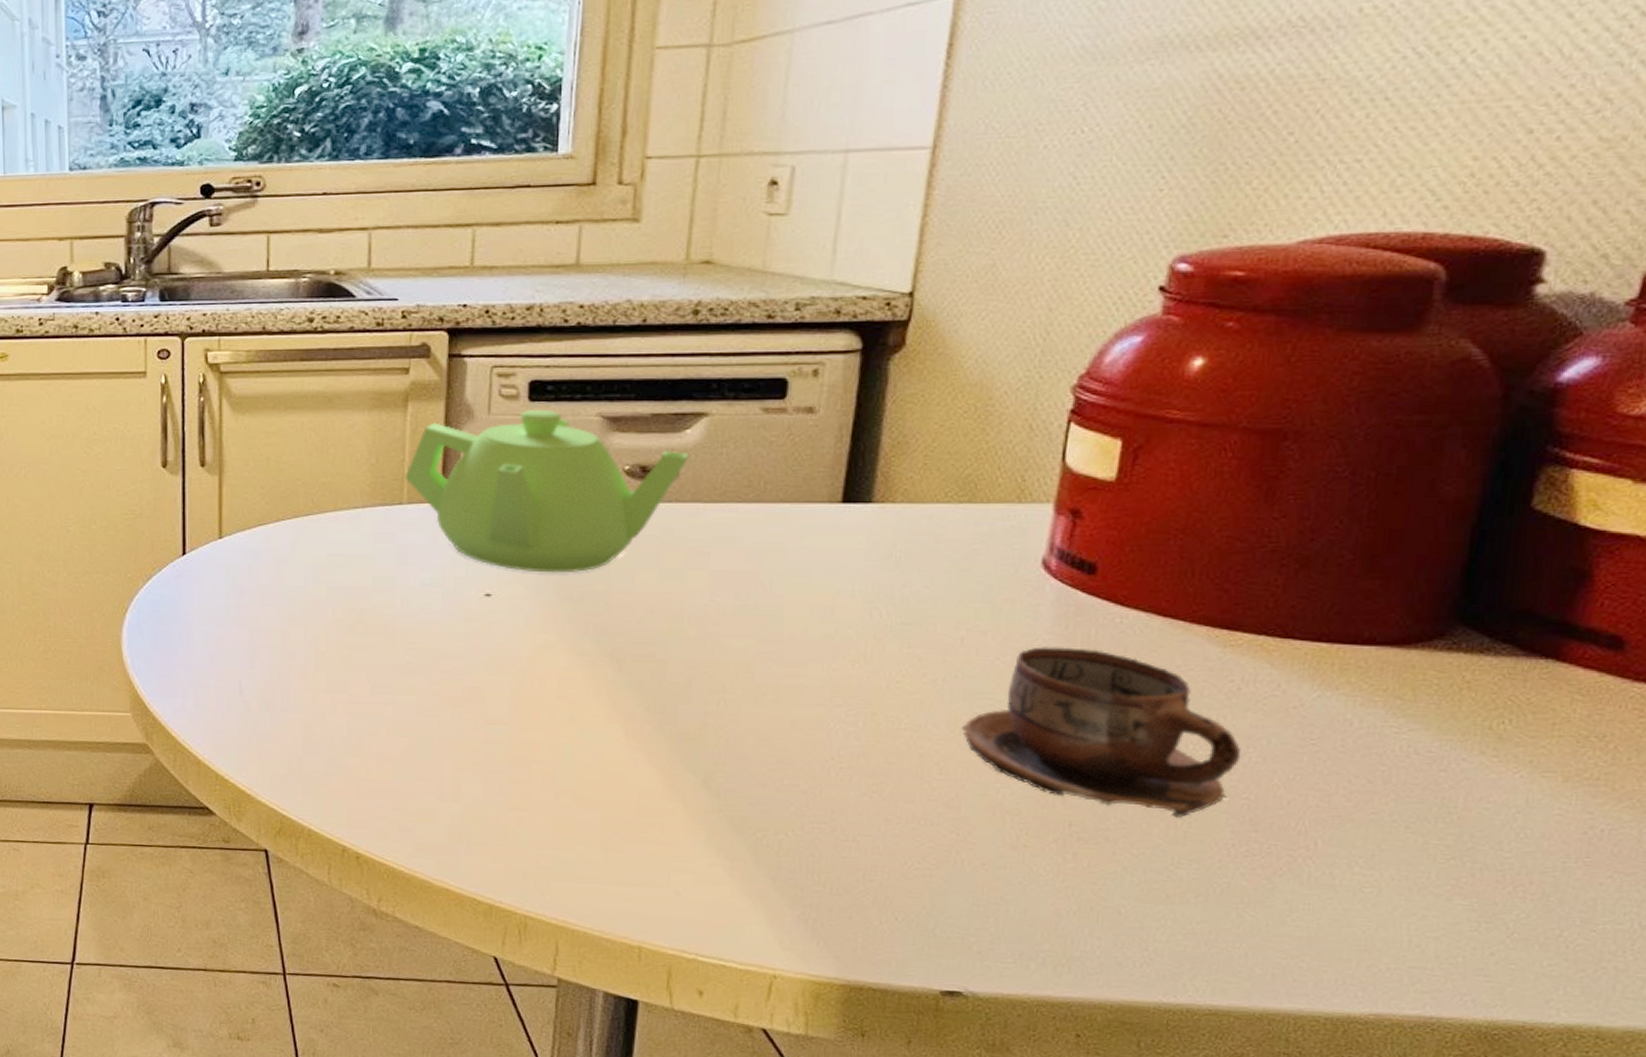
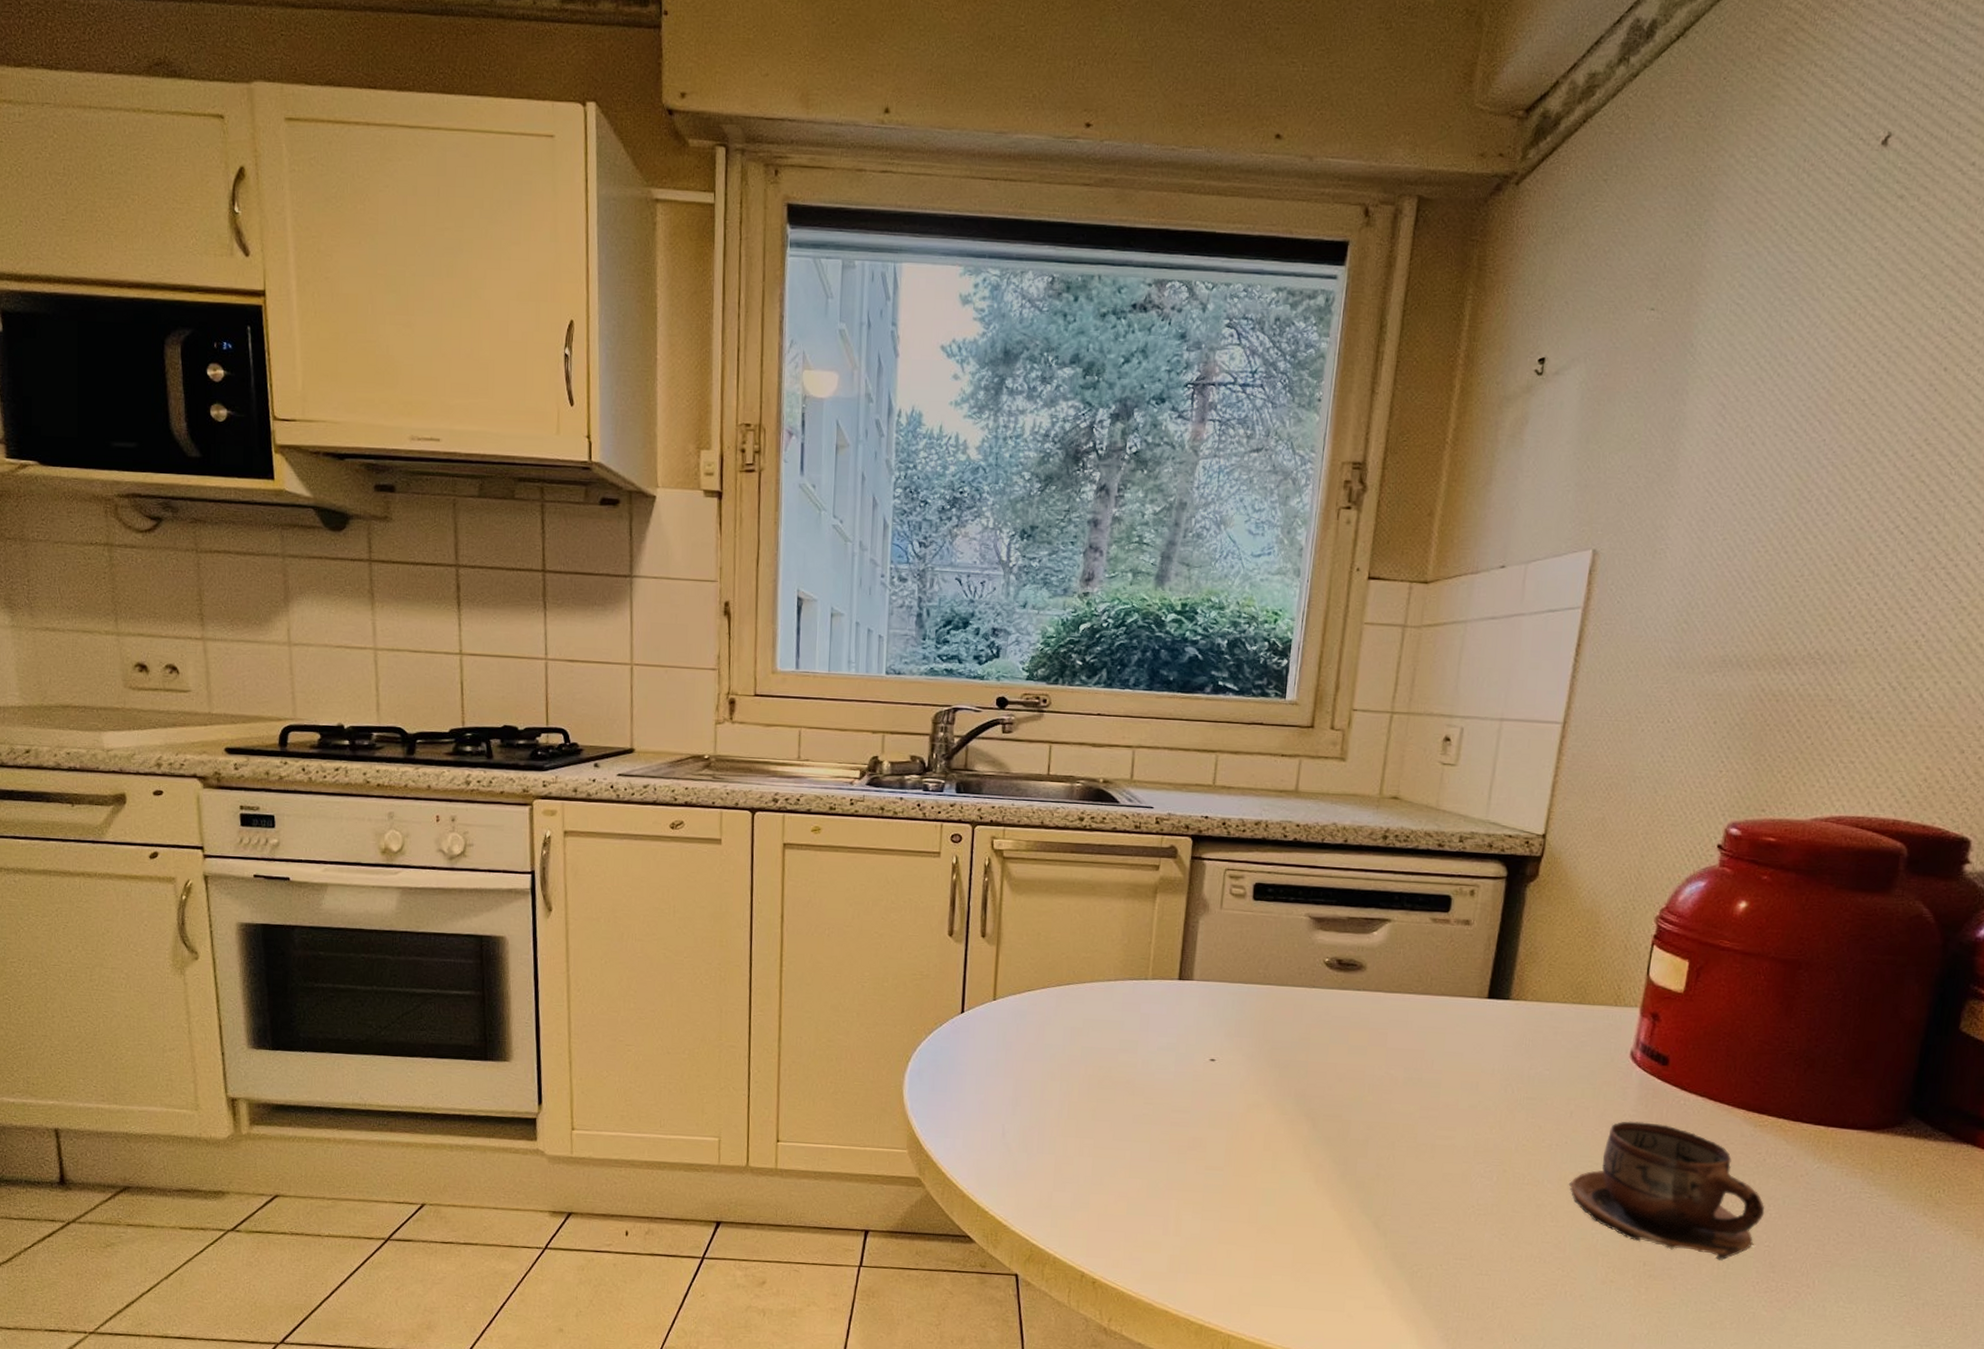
teapot: present [404,409,690,573] -> none [1150,907,1376,1045]

